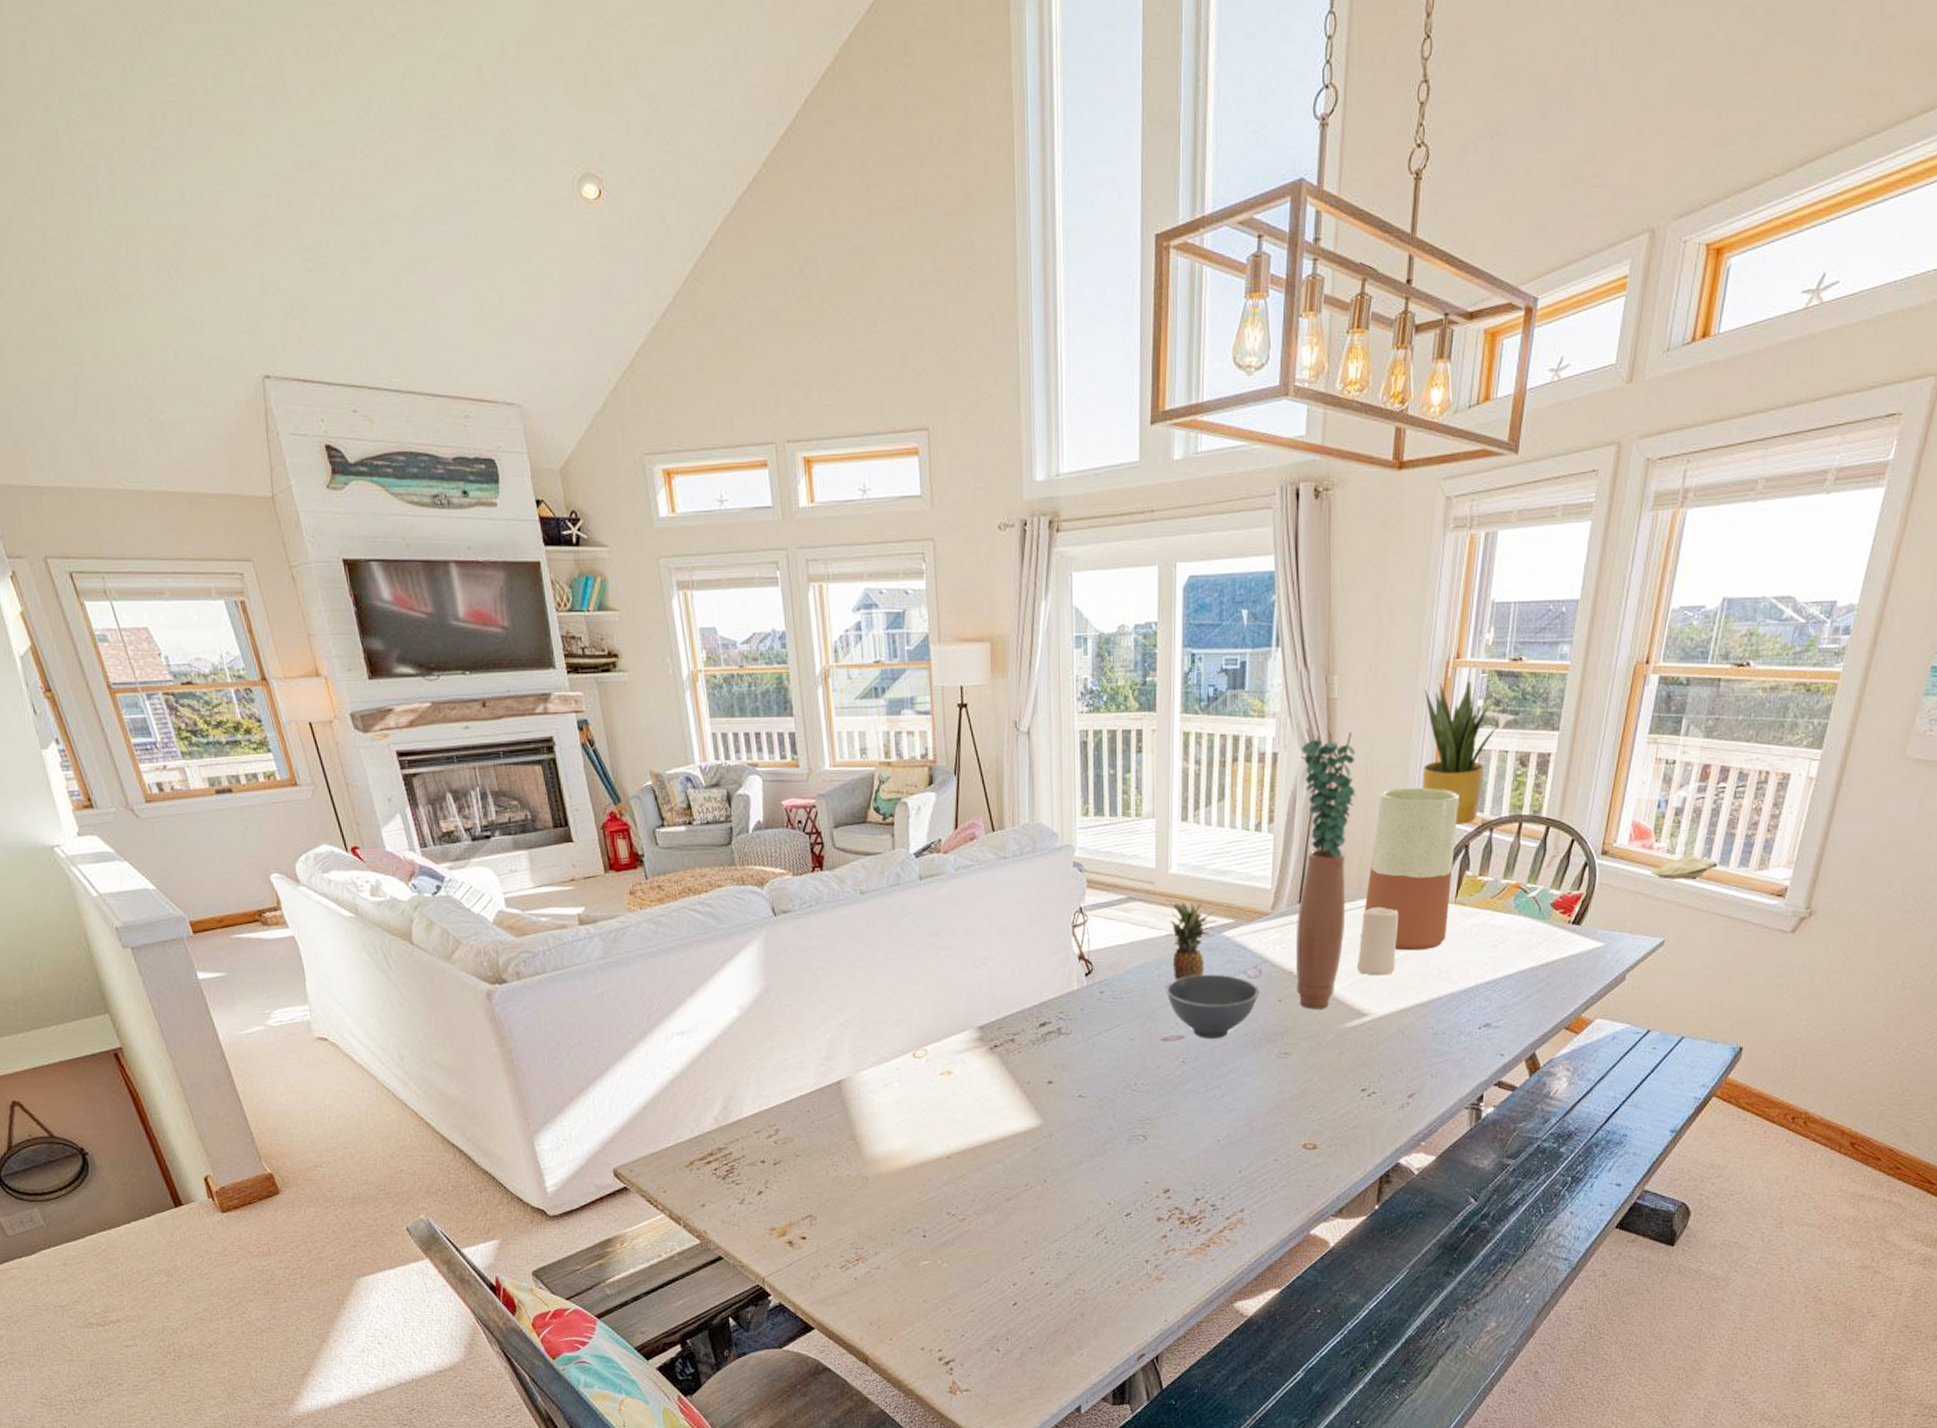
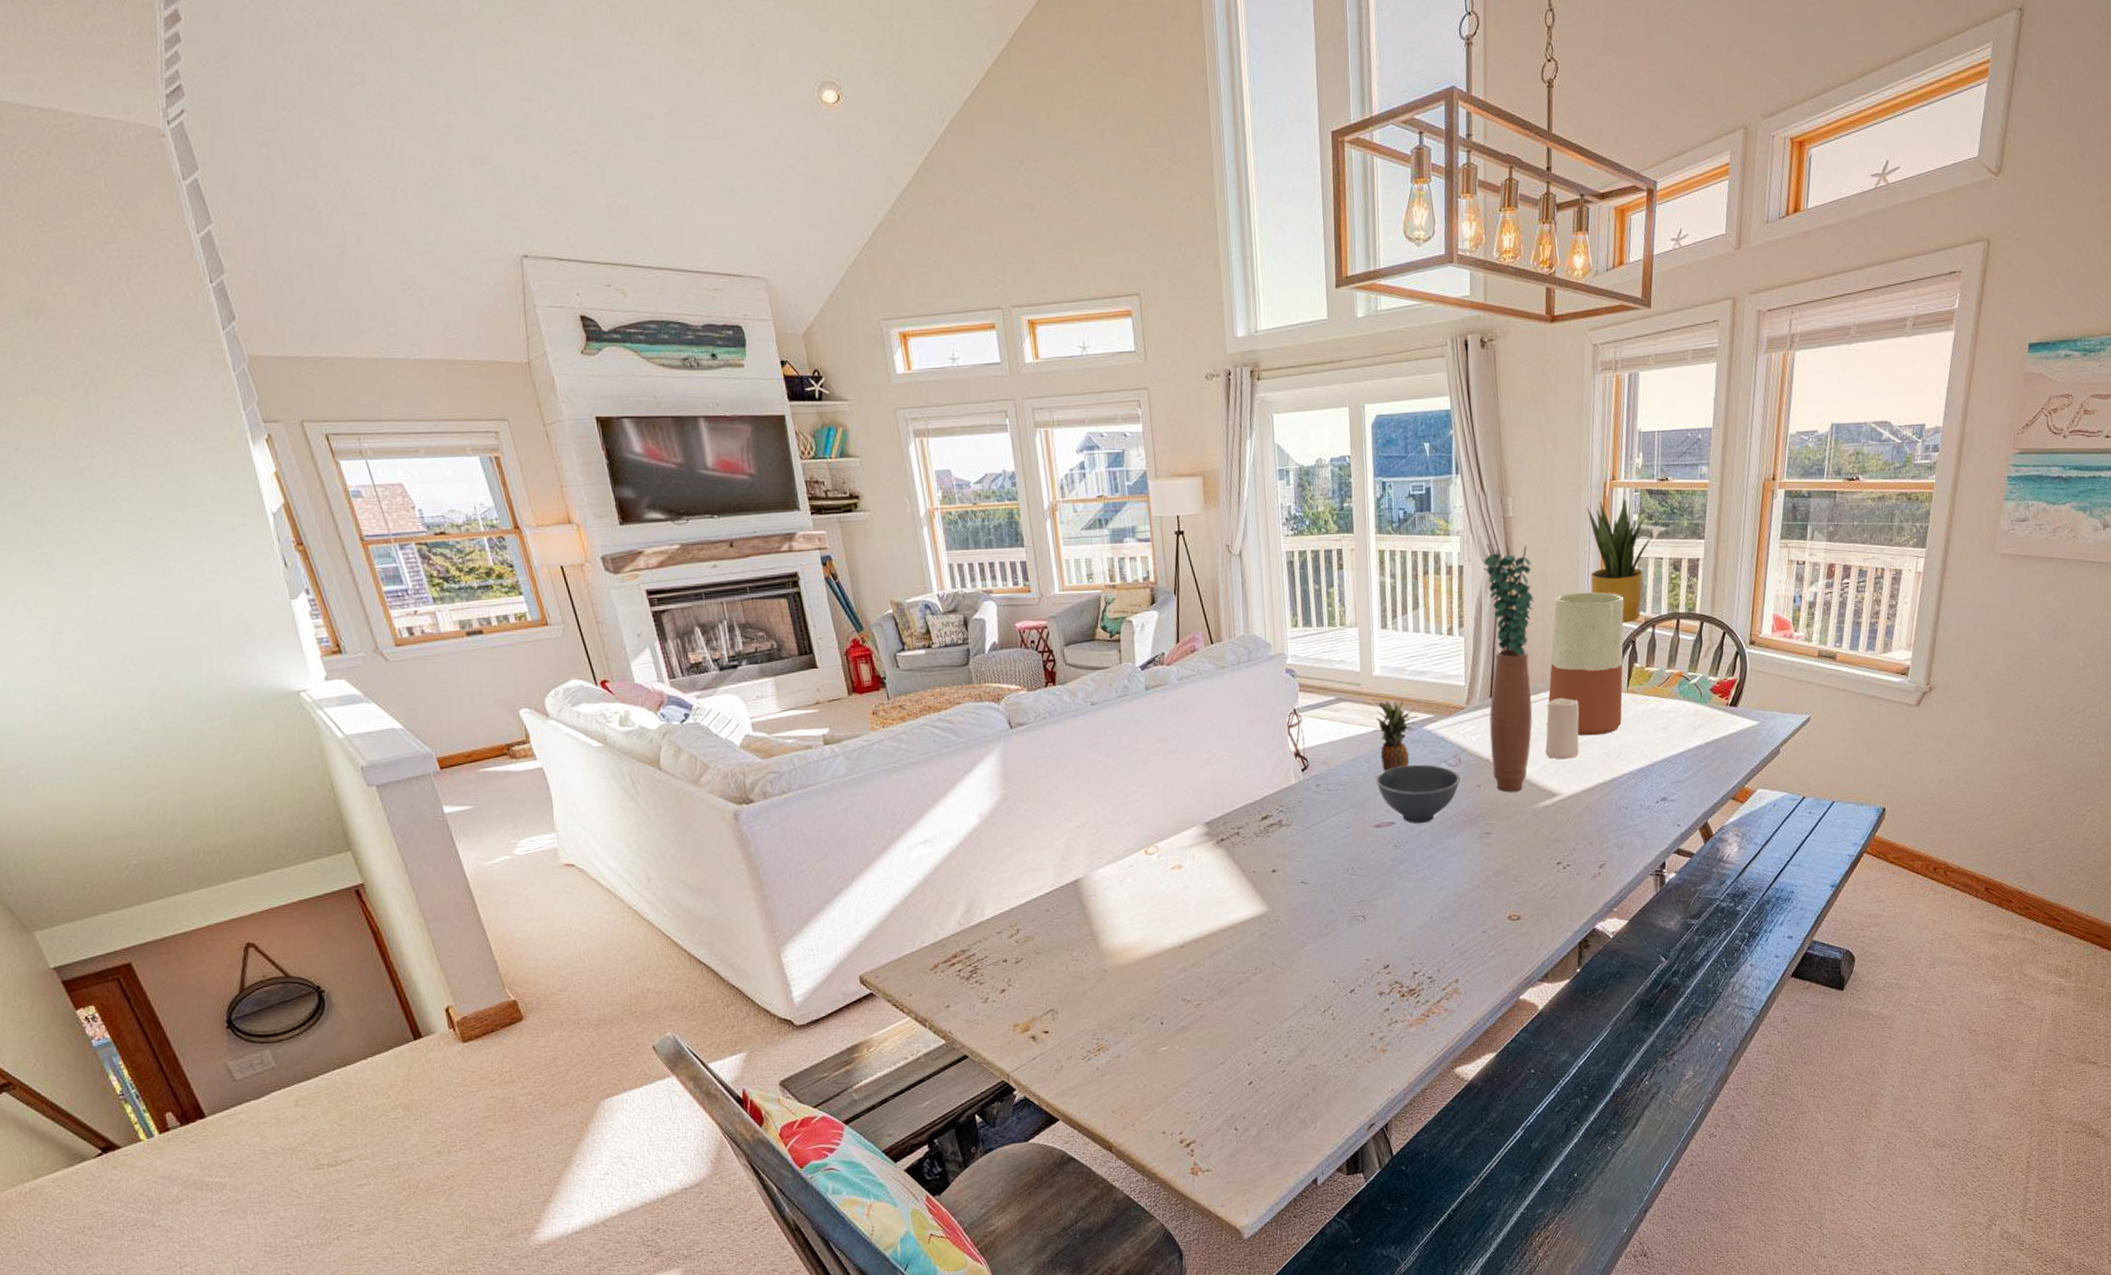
seashell: present [1651,855,1718,880] -> none [1793,642,1849,664]

